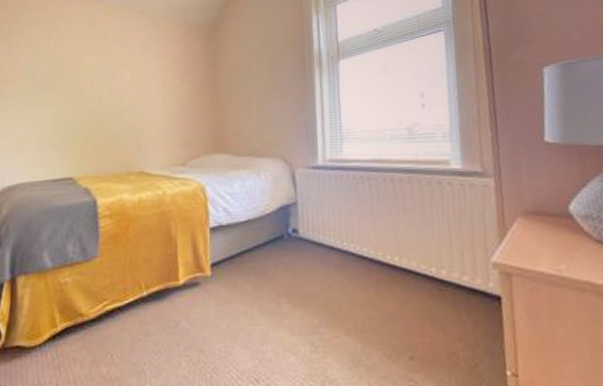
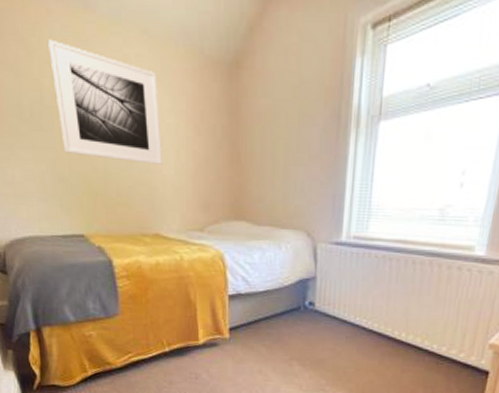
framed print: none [64,24,151,111] -> present [48,39,162,165]

